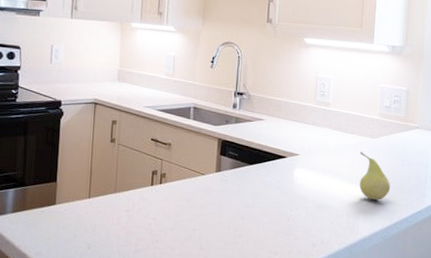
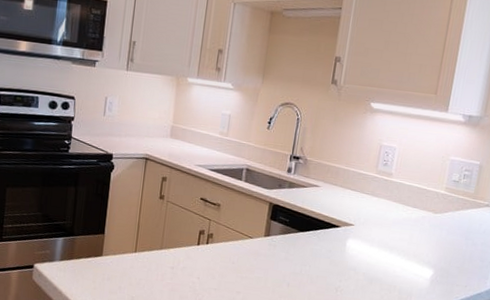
fruit: present [359,151,391,200] -> none [415,226,451,279]

